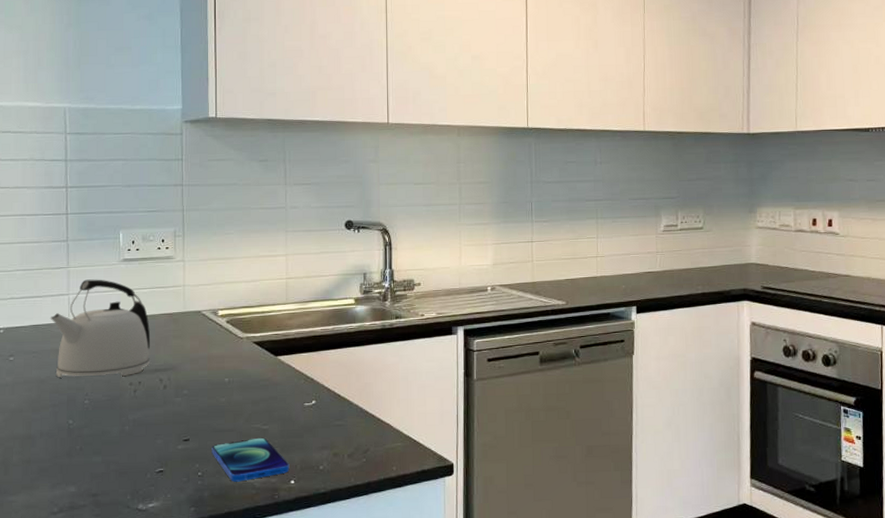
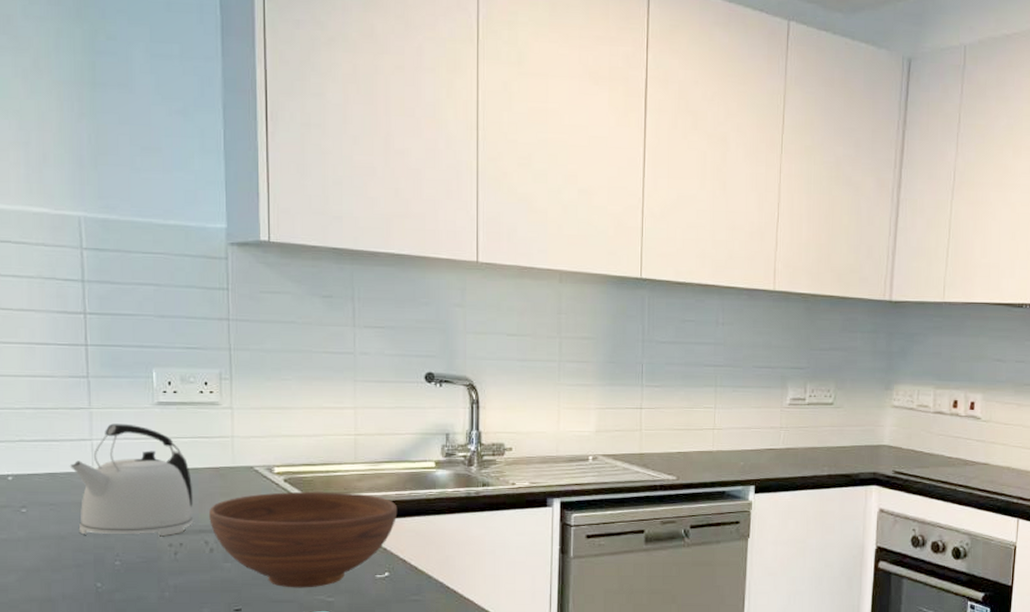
bowl: none [164,330,323,418] -> present [209,491,398,588]

